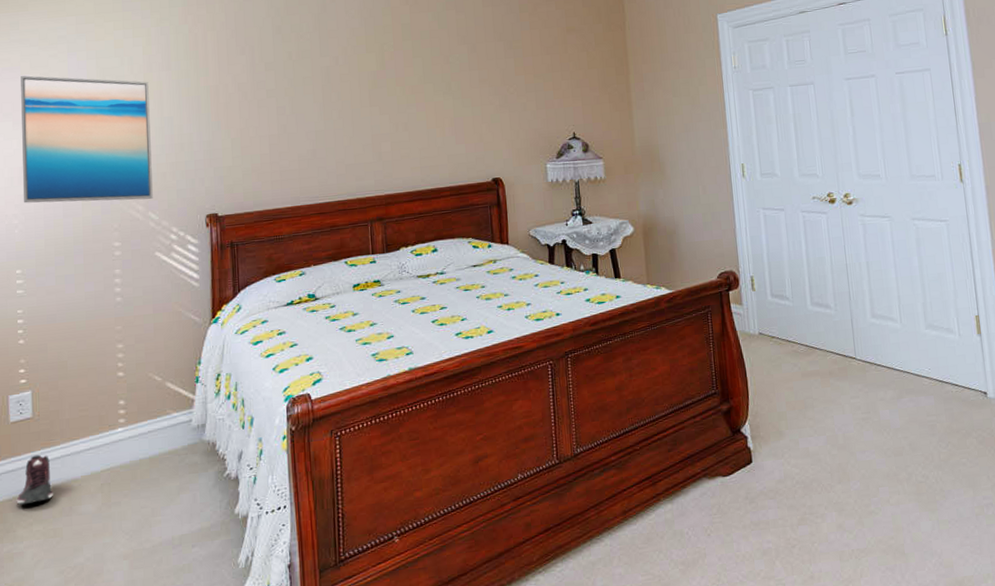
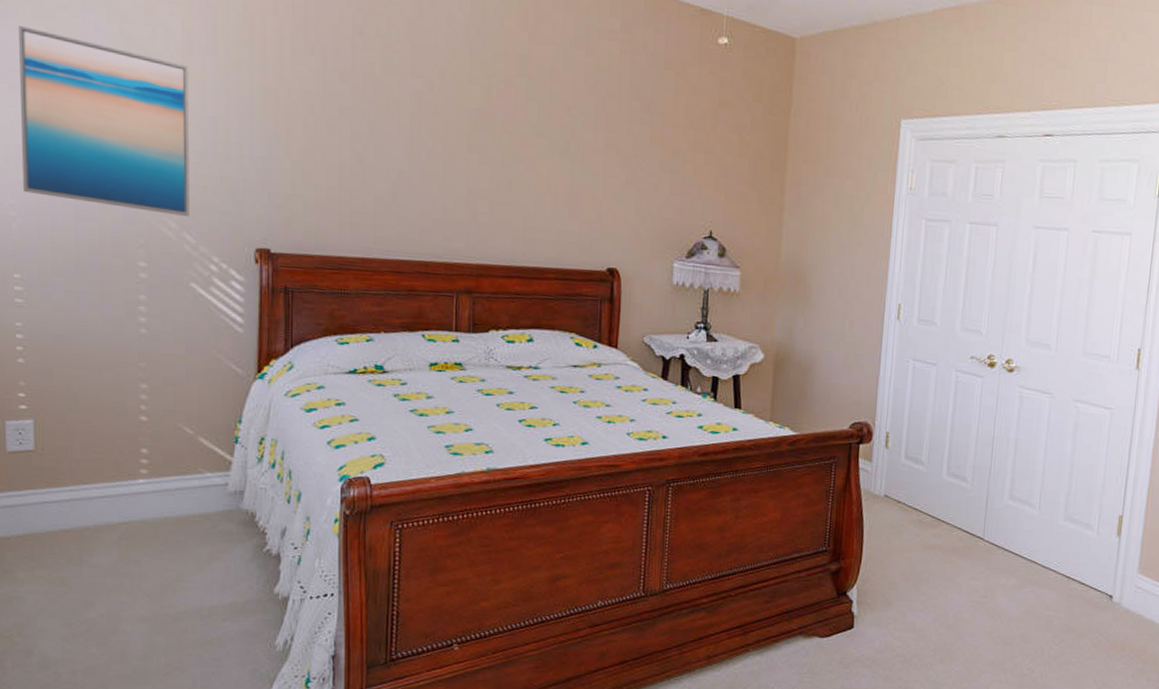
sneaker: present [17,454,53,506] -> none [16,493,60,547]

